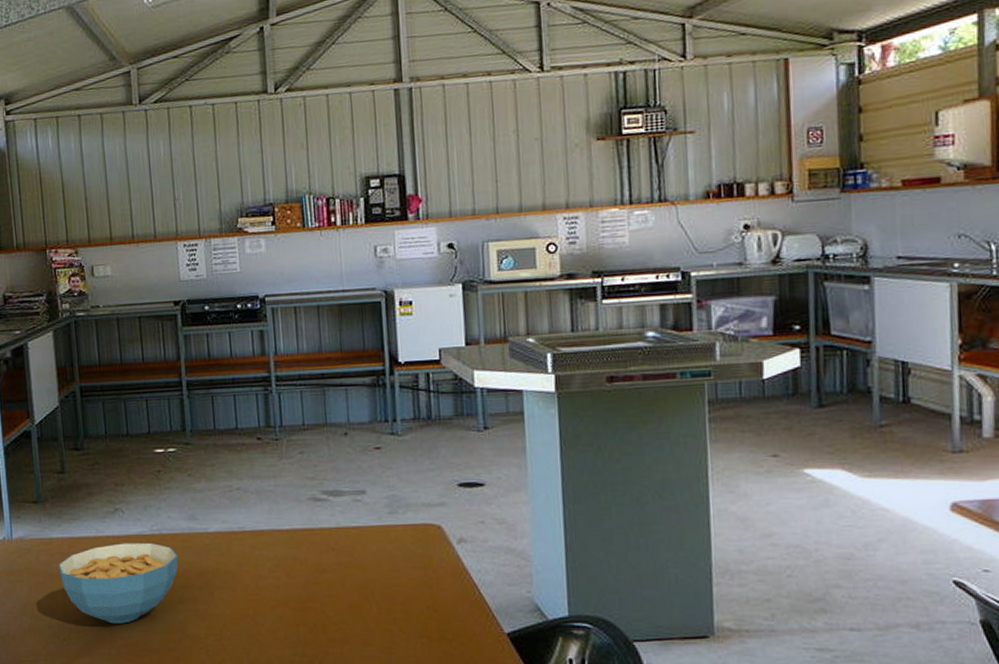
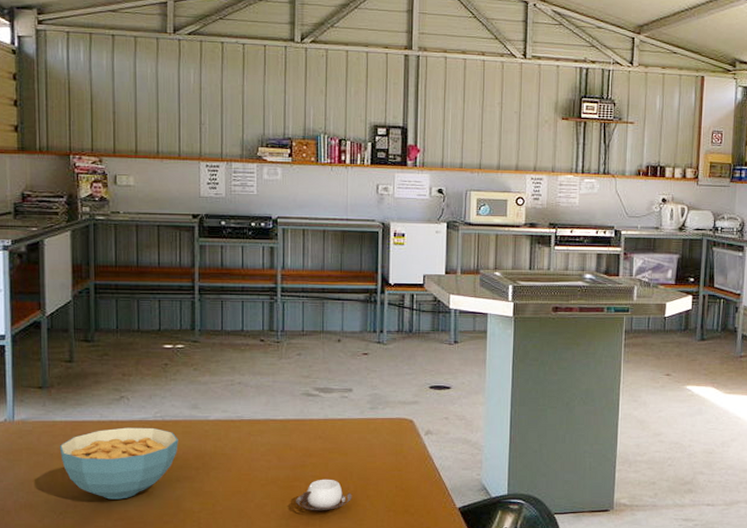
cup: none [311,598,377,636] -> present [296,479,352,510]

